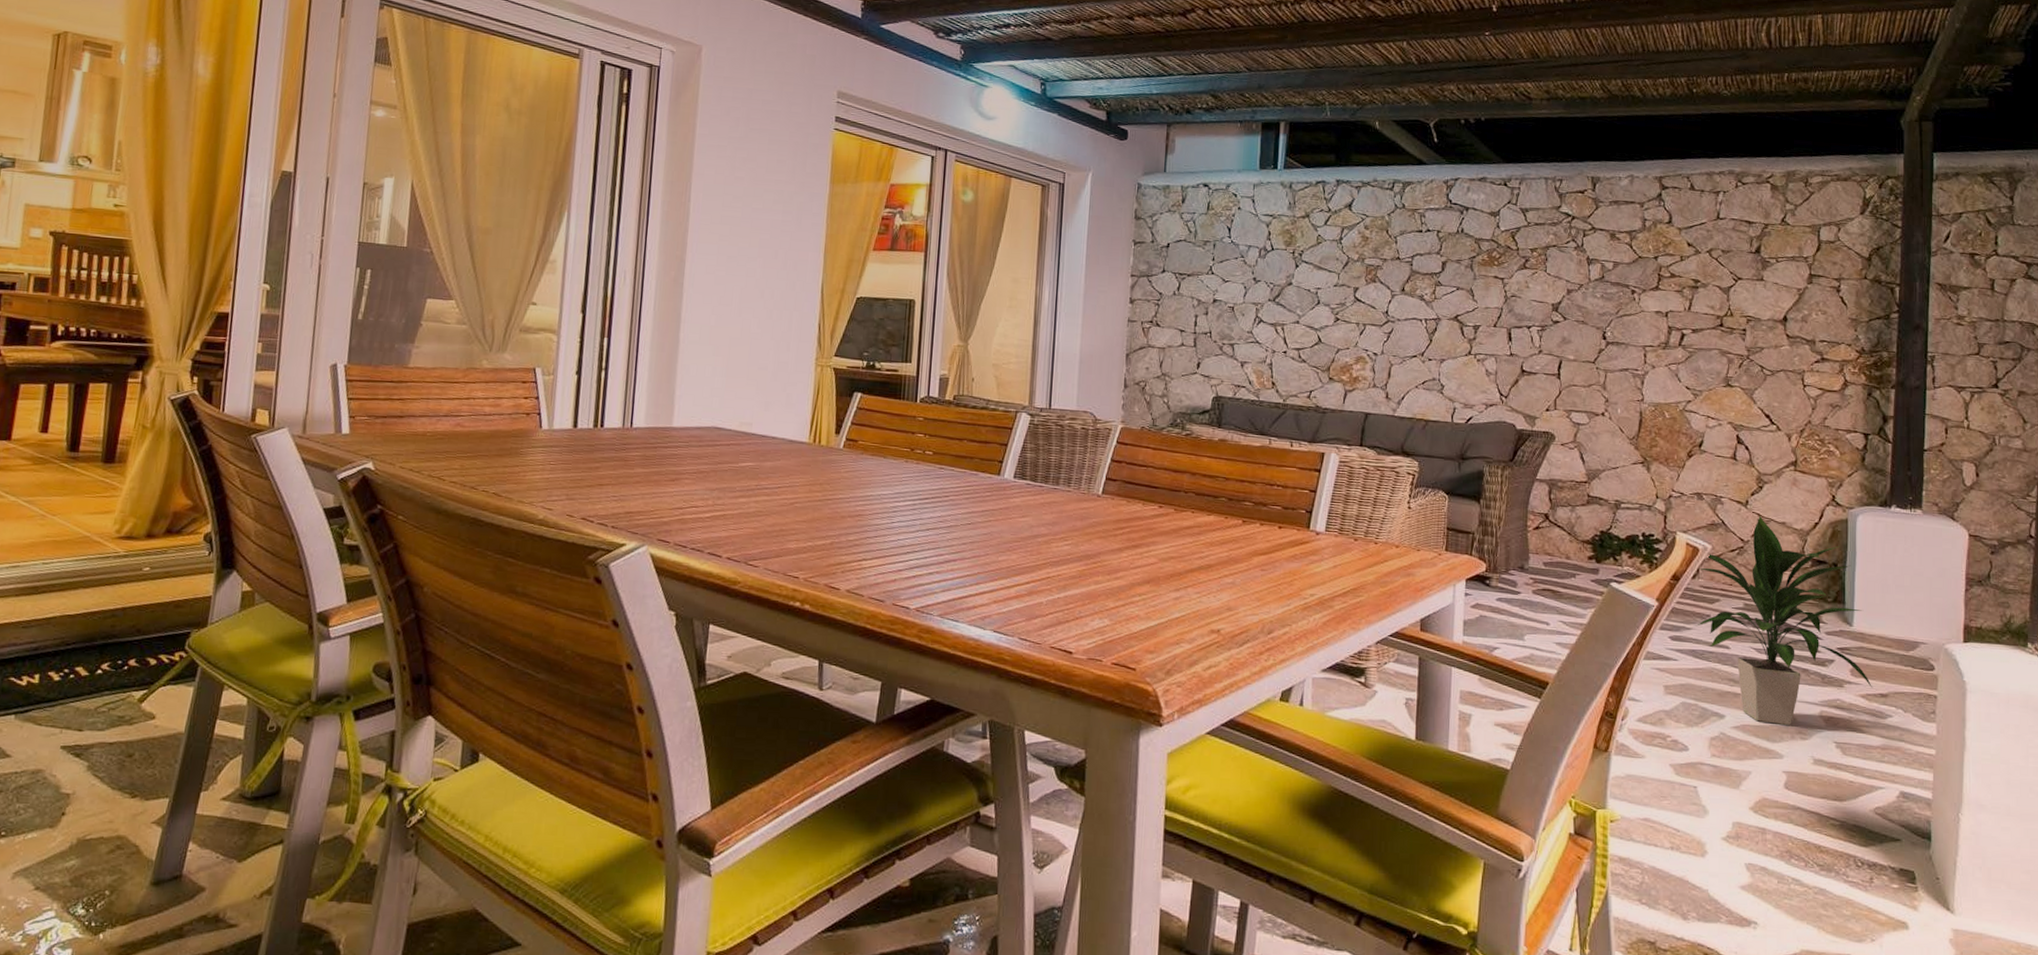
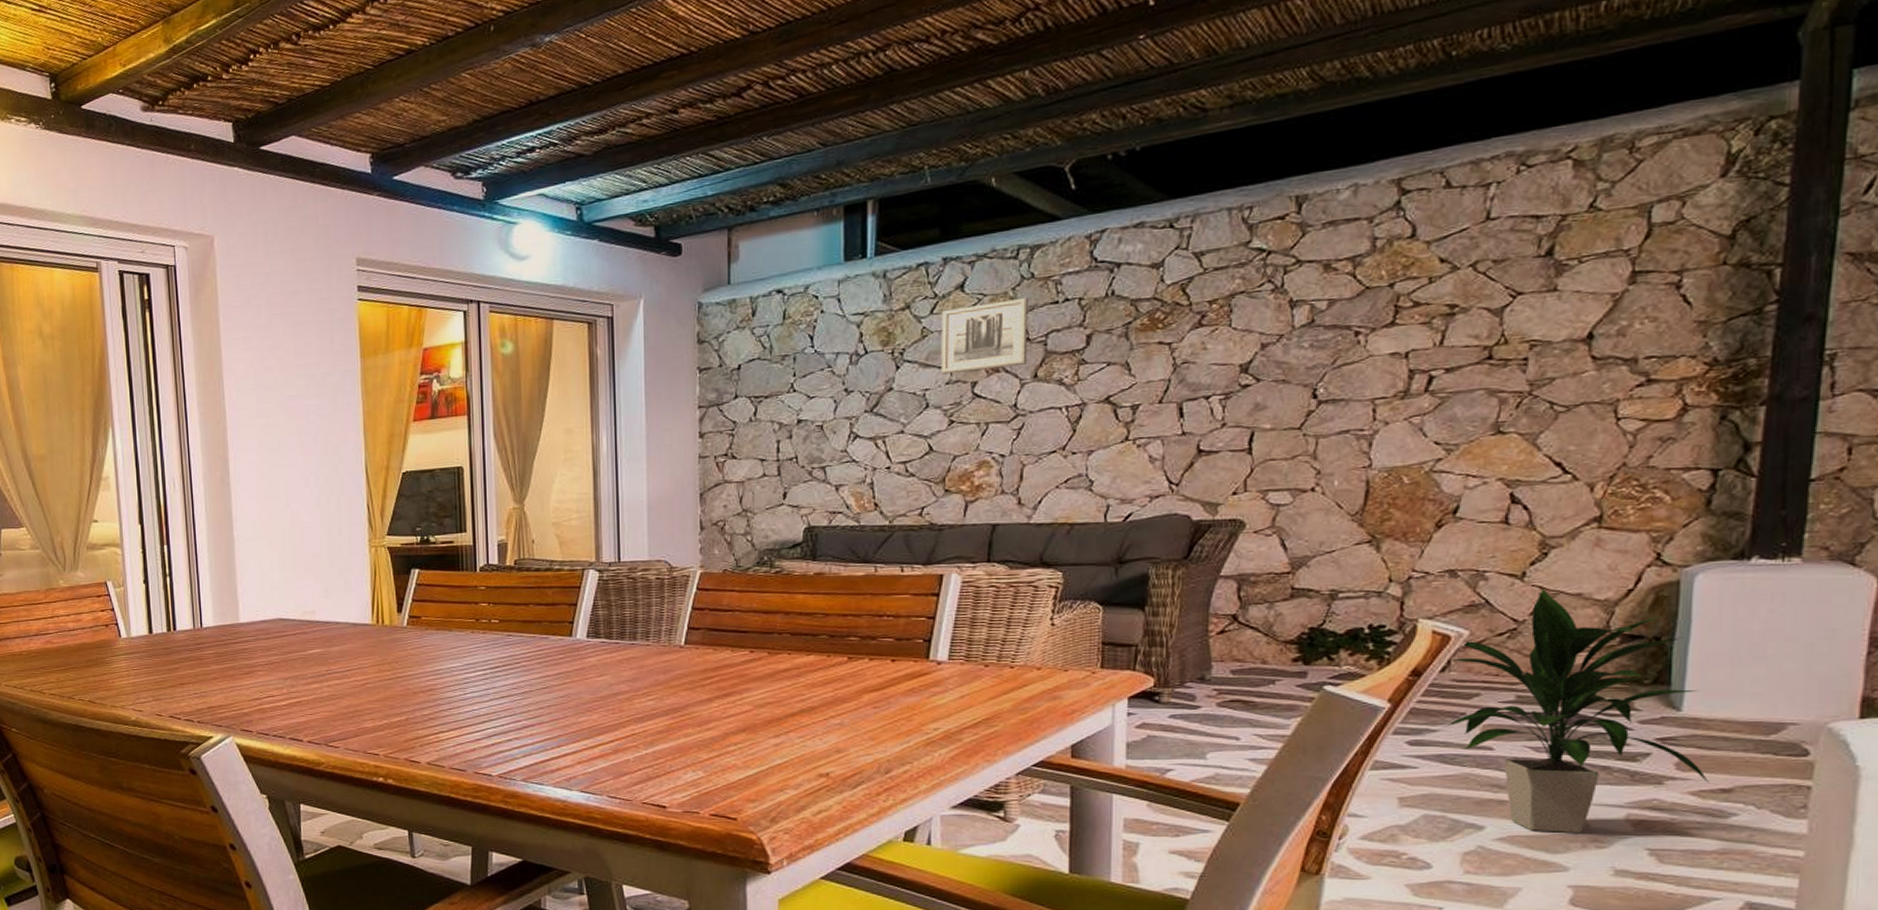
wall art: none [1331,223,1400,280] -> present [941,297,1028,375]

